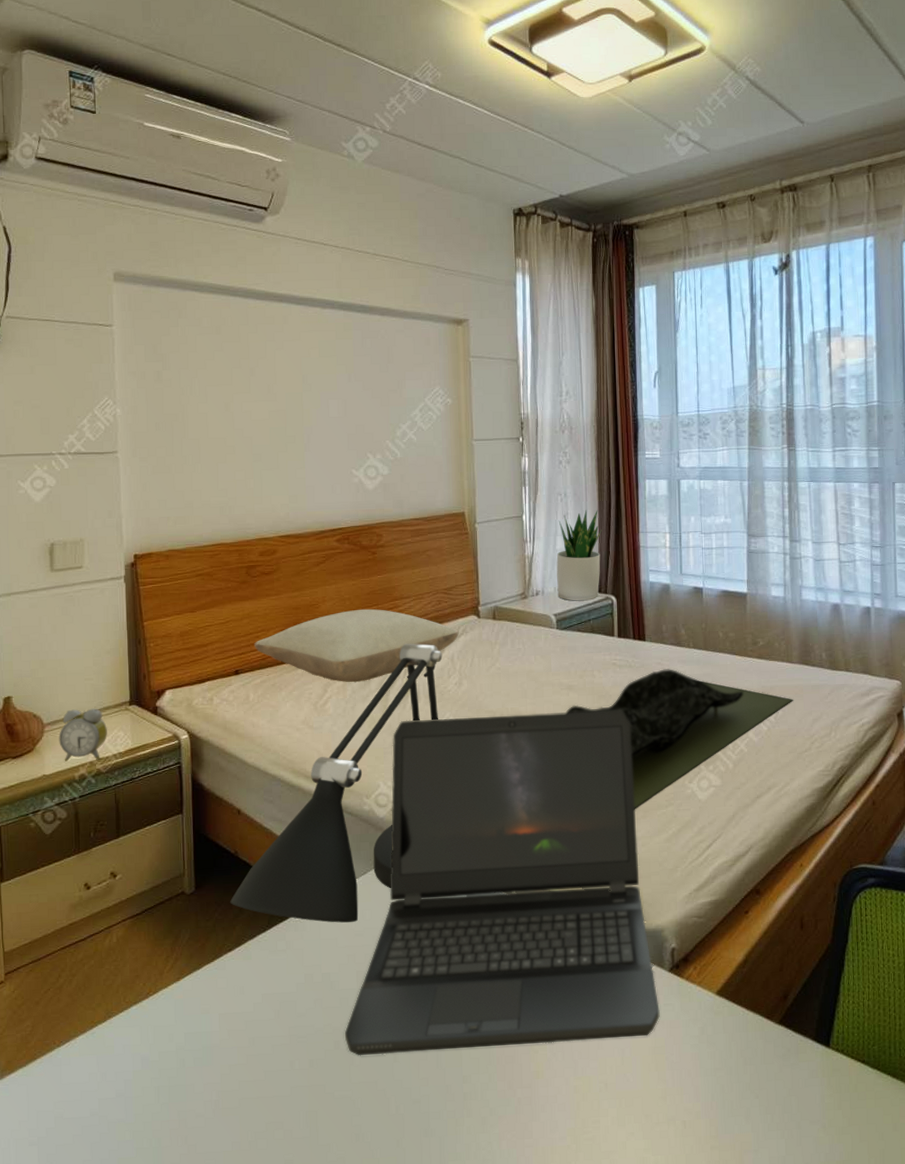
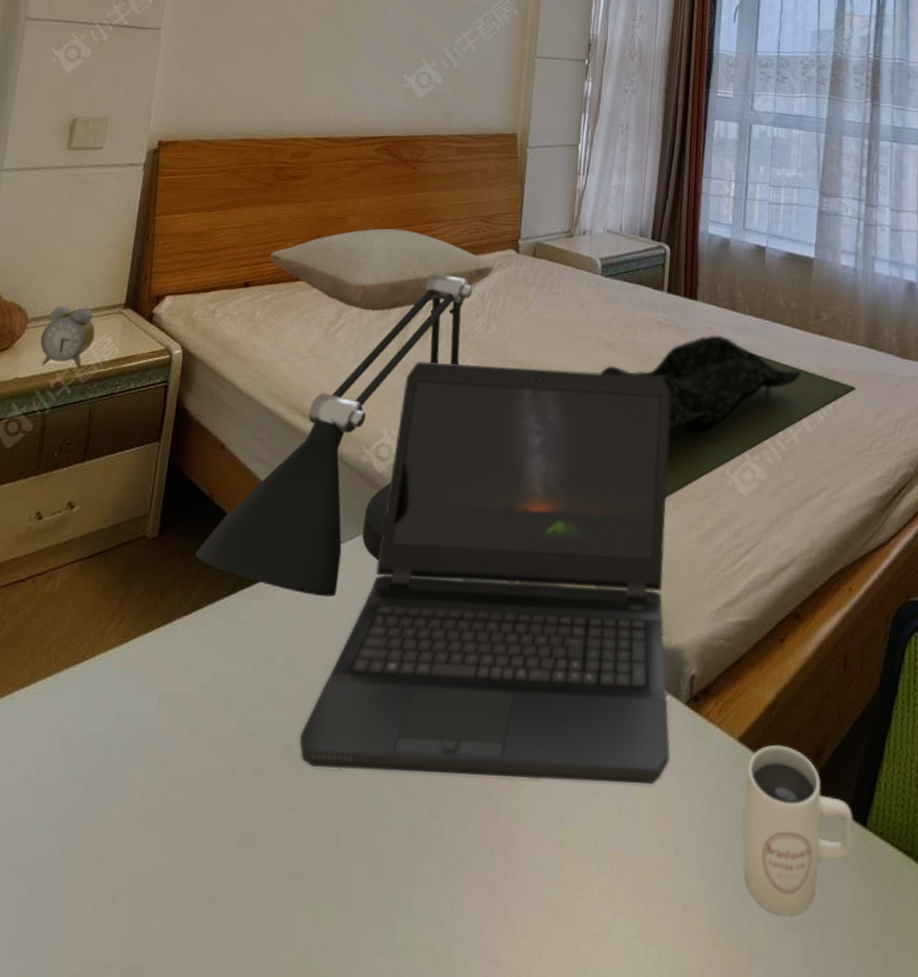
planter: present [556,509,602,601] -> none [606,146,662,247]
mug: none [725,993,820,1120] -> present [742,744,853,916]

